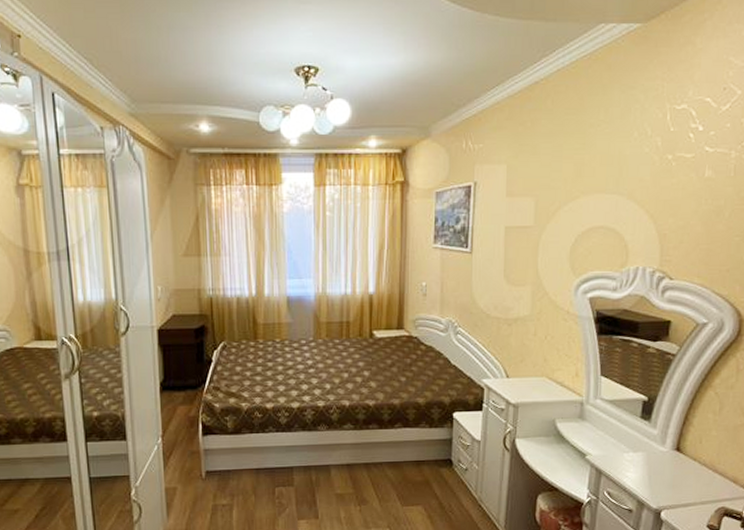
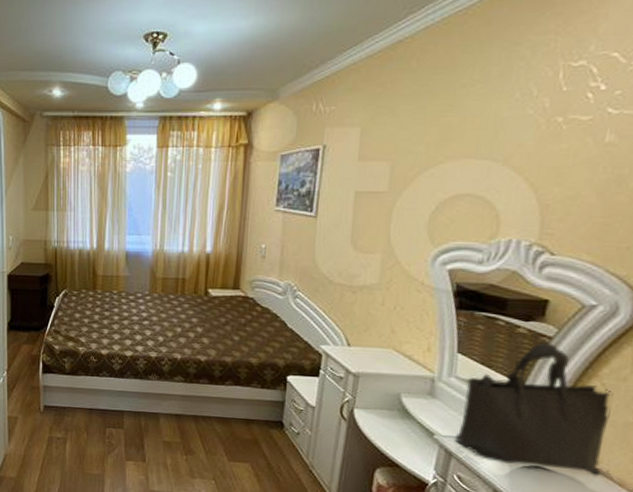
handbag: none [603,358,725,476] -> present [454,341,614,474]

